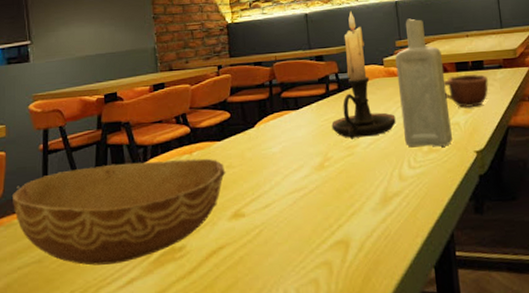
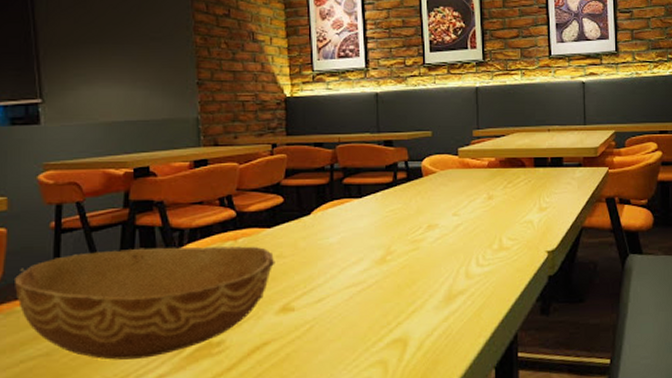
candle holder: present [331,10,396,139] -> none [397,93,467,233]
bottle: present [395,18,452,147] -> none [471,107,524,245]
mug: present [444,74,489,108] -> none [521,171,567,207]

